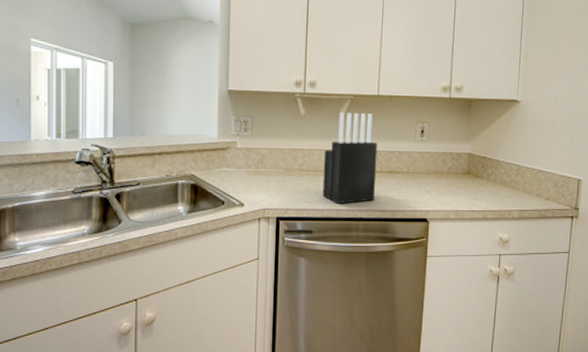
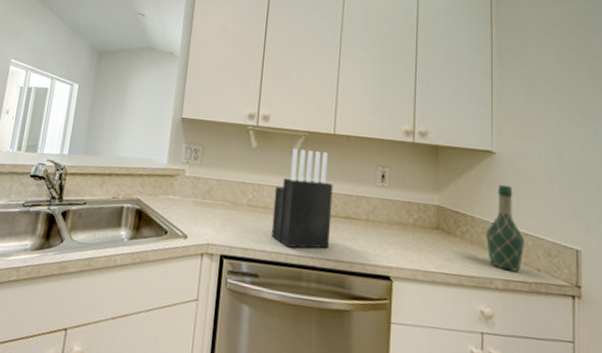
wine bottle: none [507,129,538,203] -> present [486,184,524,272]

